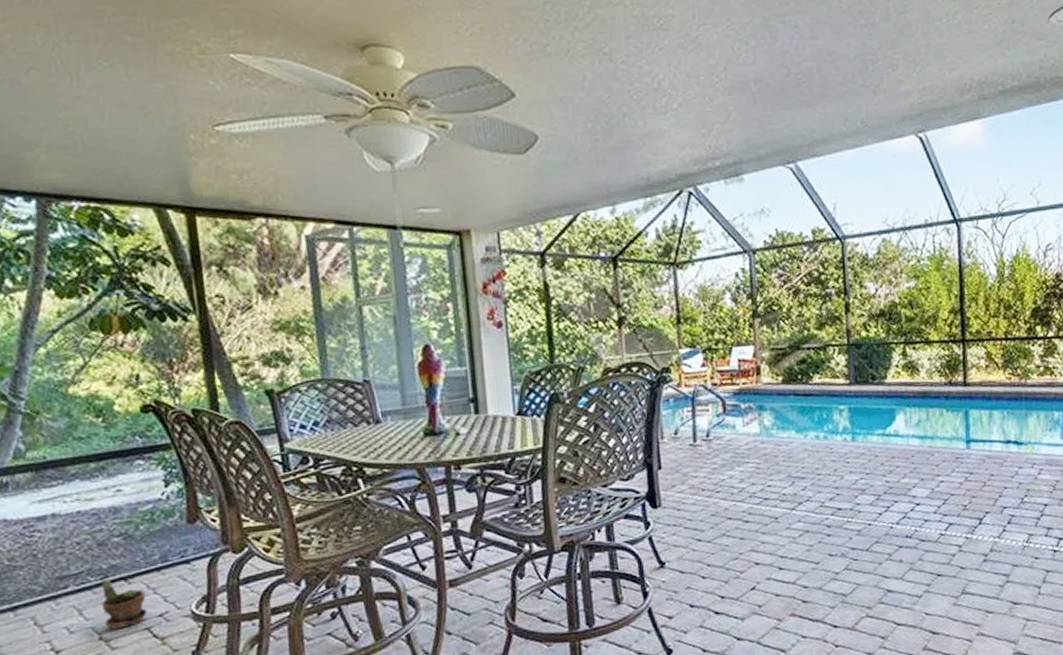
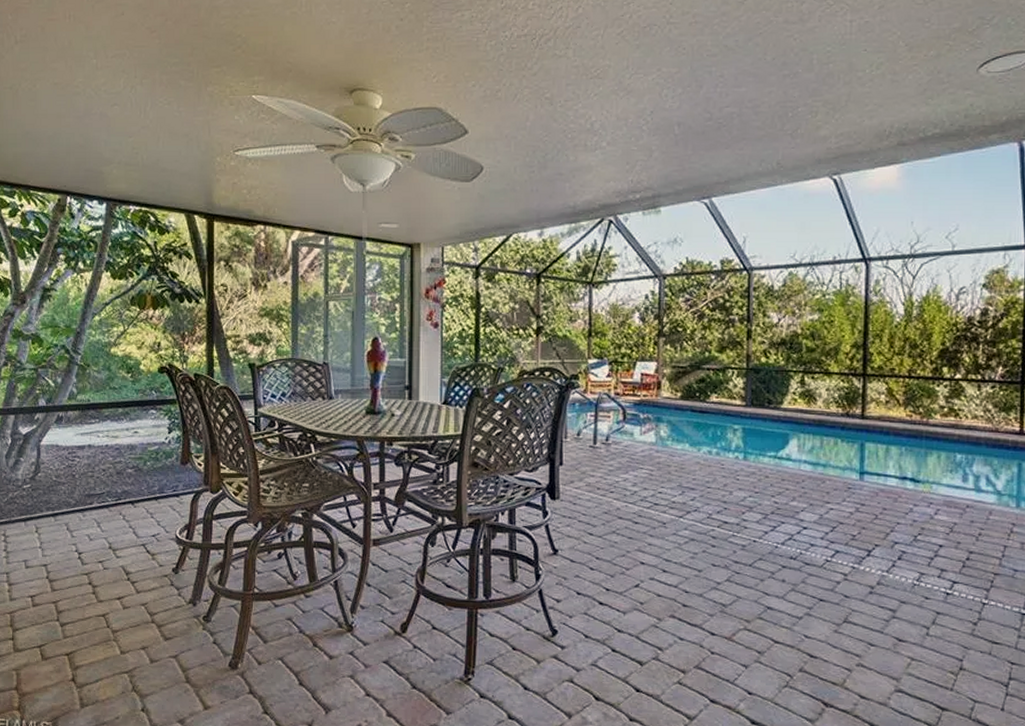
potted plant: present [101,578,148,629] -> none [113,500,145,542]

